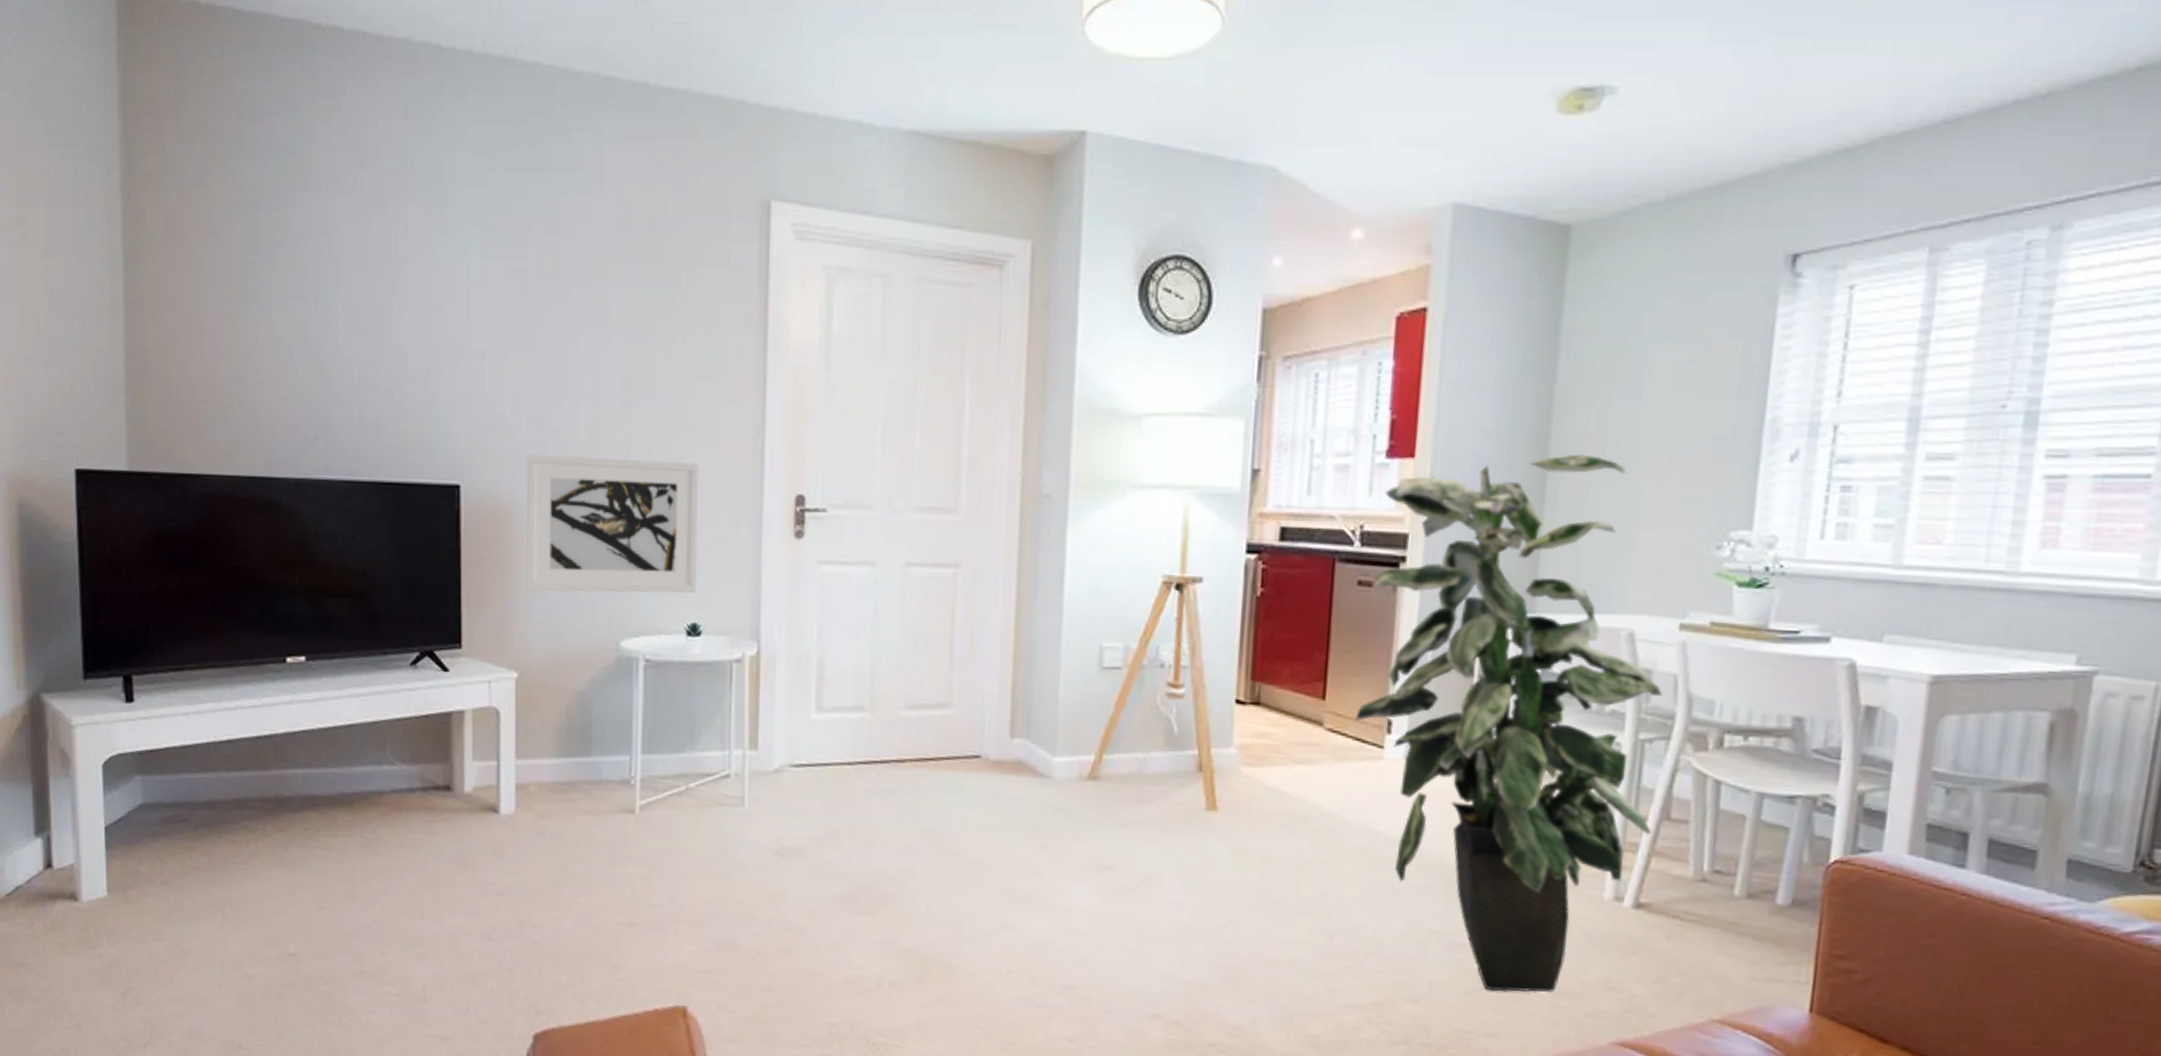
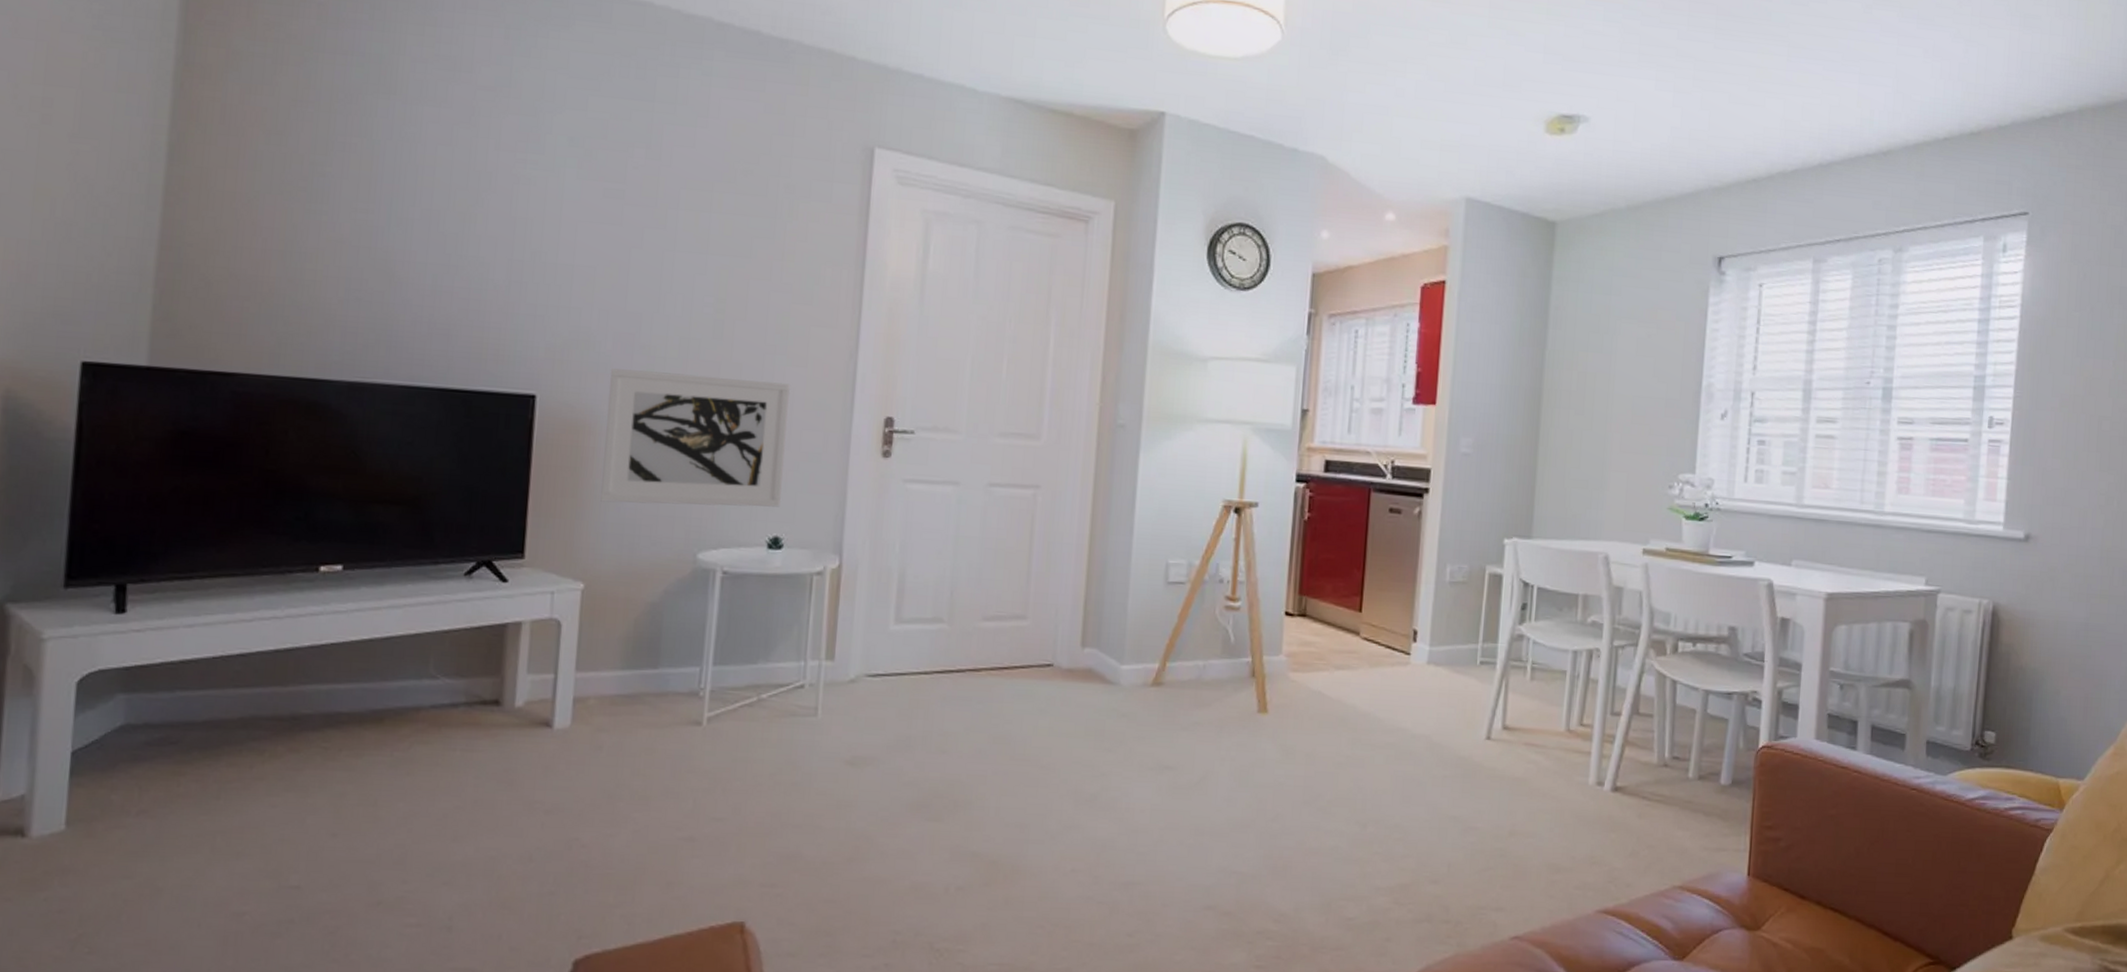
indoor plant: present [1354,454,1663,993] -> none [1386,407,1632,870]

